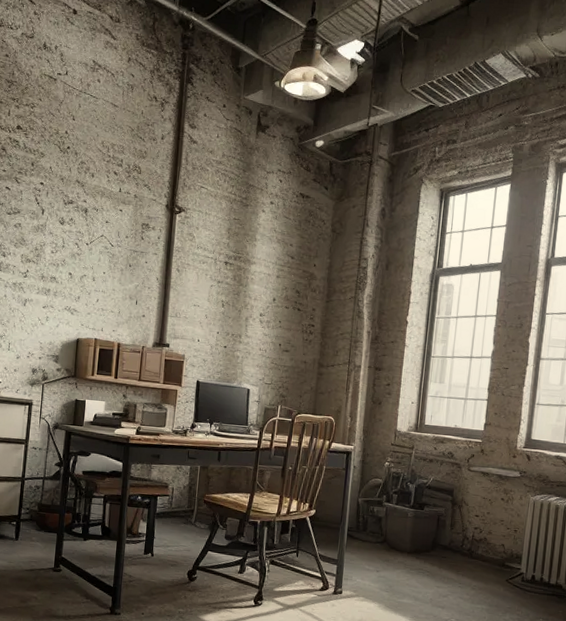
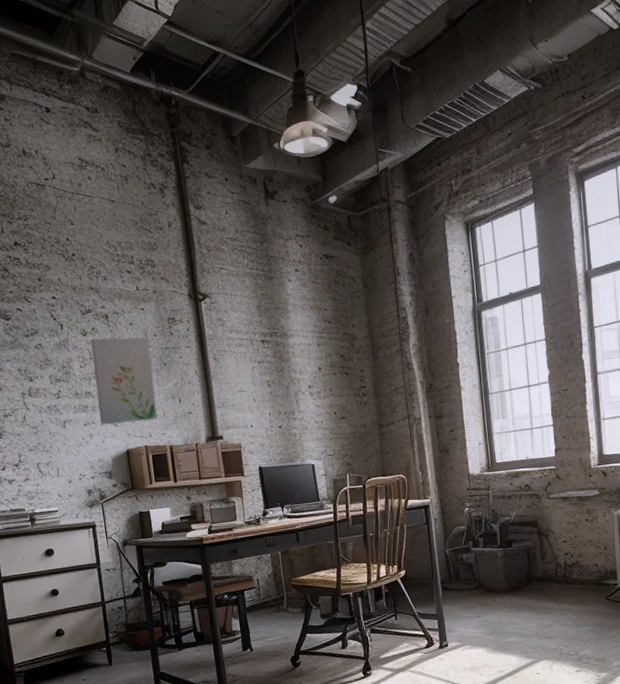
wall art: none [59,228,121,316] -> present [91,337,157,425]

